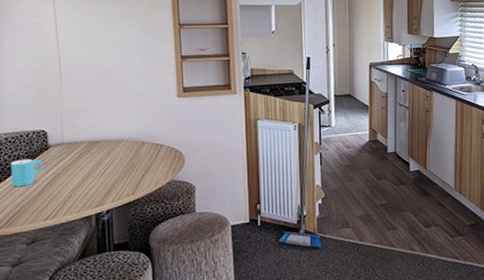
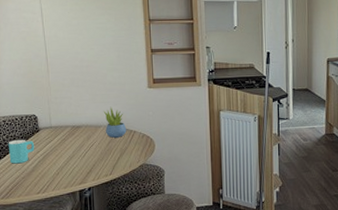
succulent plant: none [125,118,153,153] -> present [103,106,127,138]

